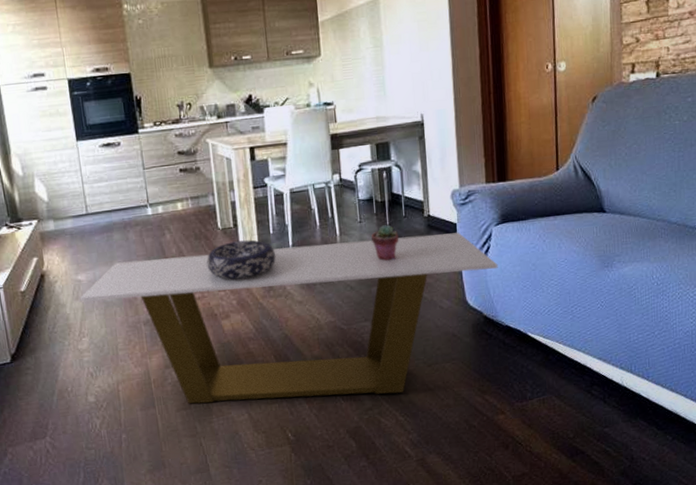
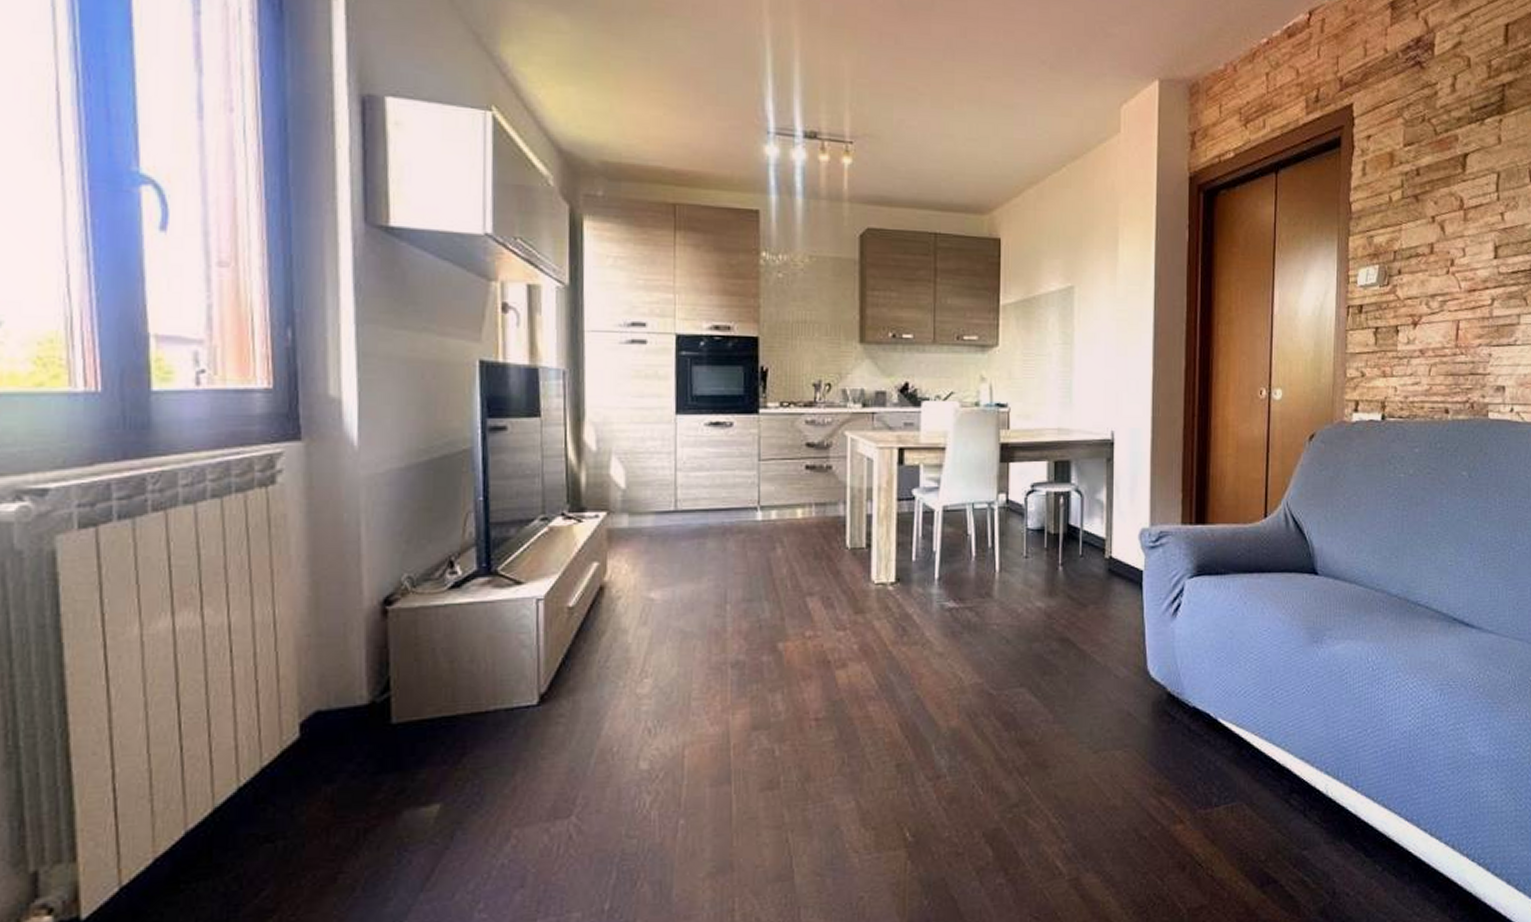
coffee table: present [79,232,498,404] -> none [648,579,1189,786]
decorative bowl: present [206,239,276,280] -> none [826,566,916,617]
potted succulent: present [371,224,399,261] -> none [1039,564,1072,611]

